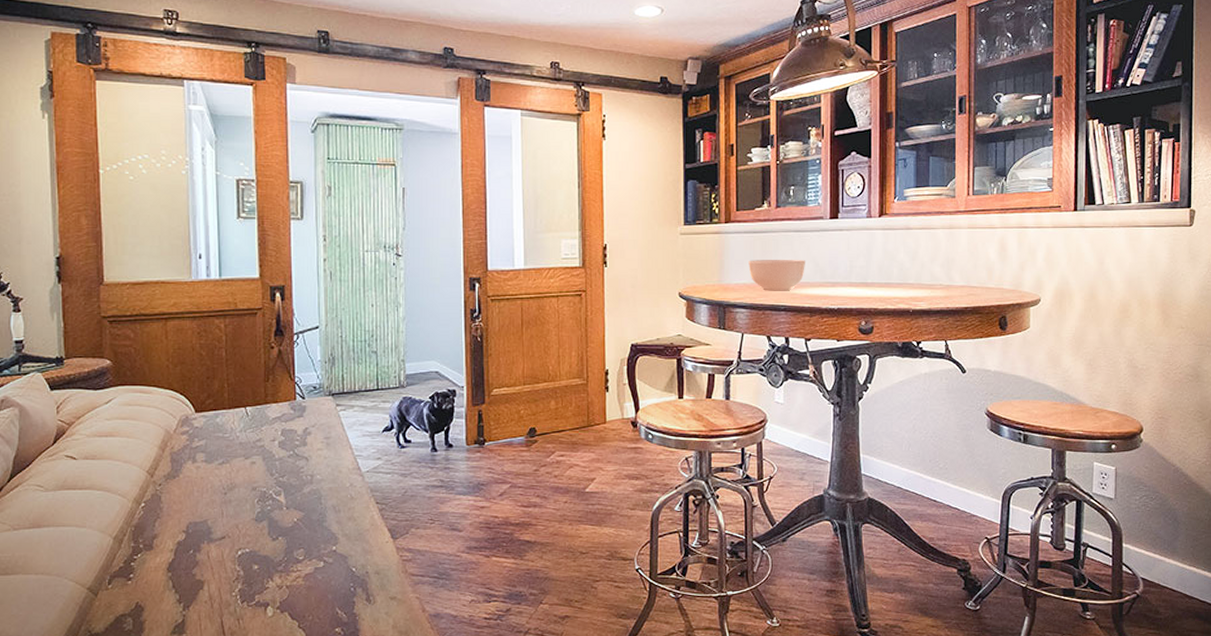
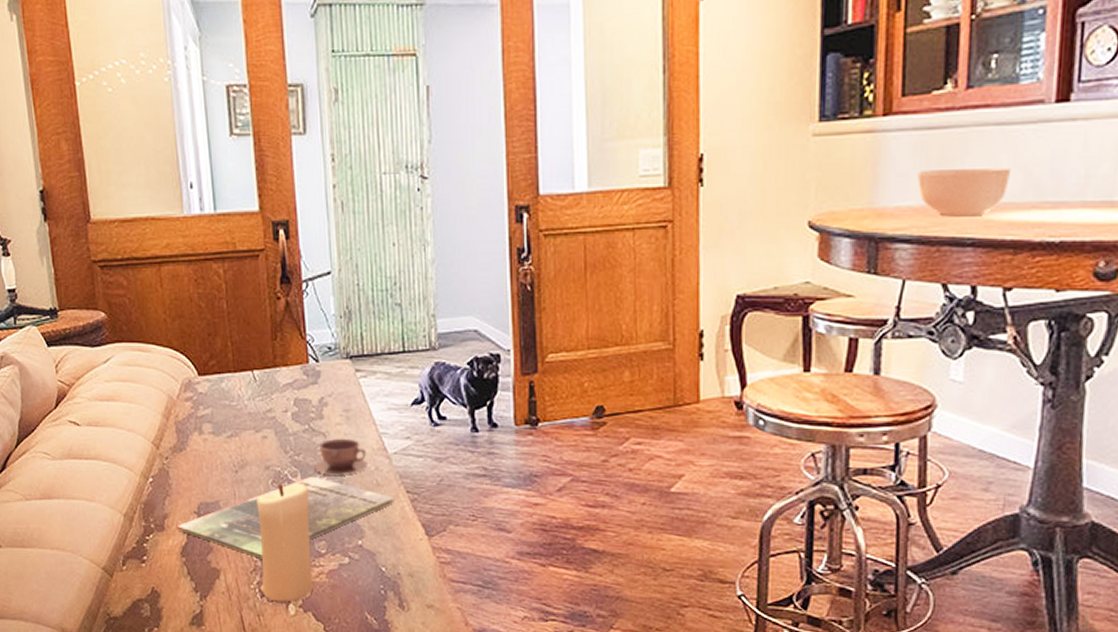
magazine: none [165,494,366,569] -> present [176,476,395,559]
candle: none [241,500,290,606] -> present [256,483,313,602]
teacup: none [295,461,343,492] -> present [313,438,367,475]

